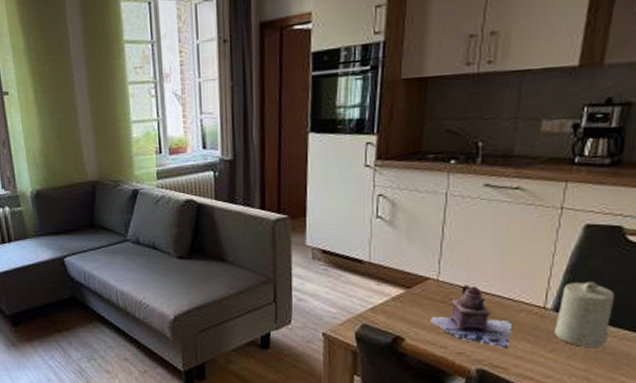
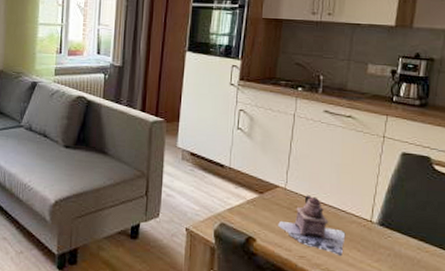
candle: present [555,282,616,347] -> none [379,201,426,260]

